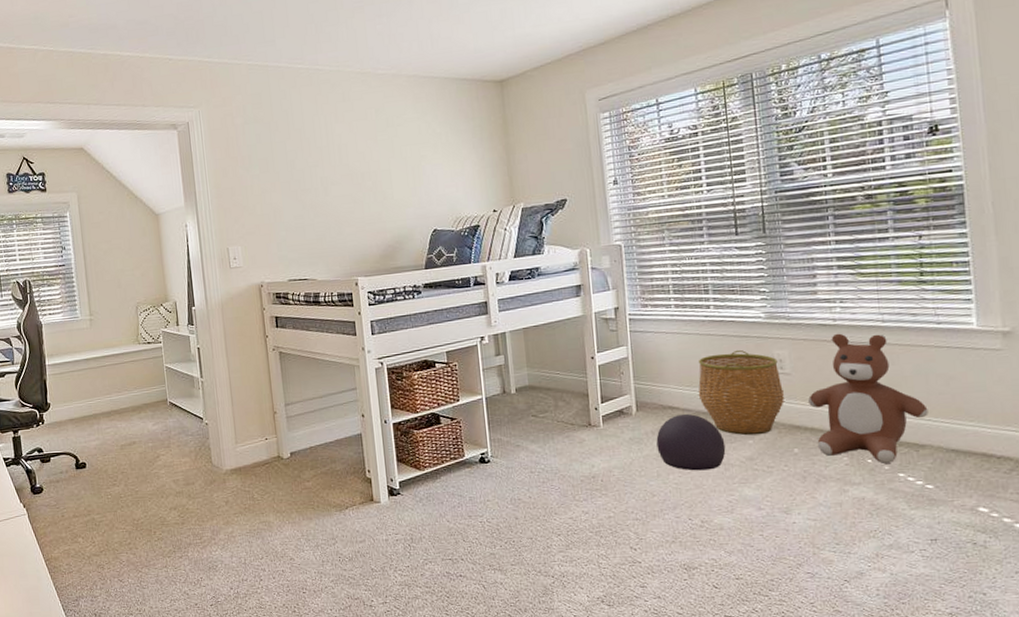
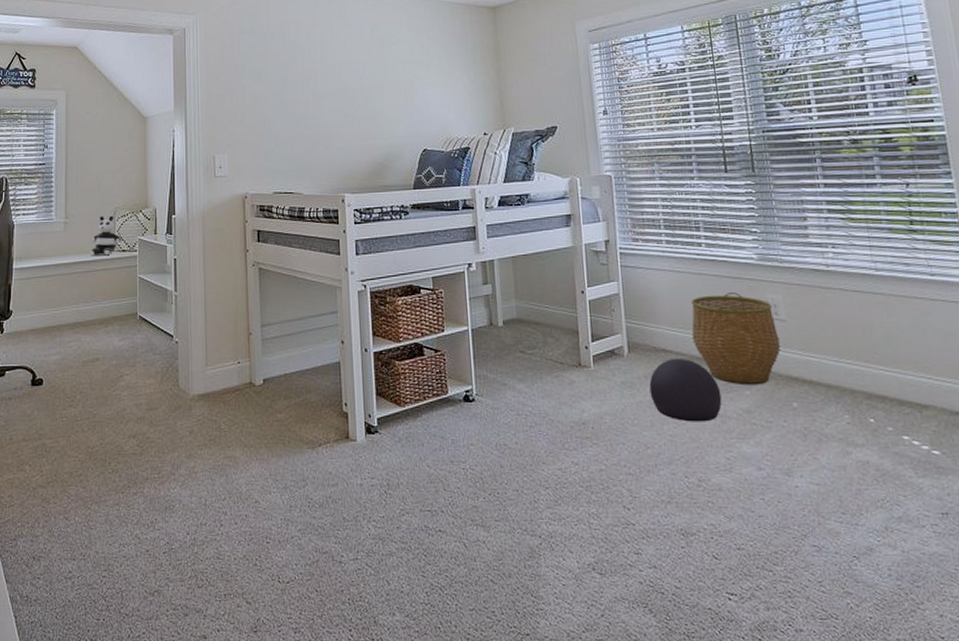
stuffed animal: none [117,310,146,350] -> present [90,215,122,256]
teddy bear: present [808,333,928,463] -> none [805,280,929,424]

